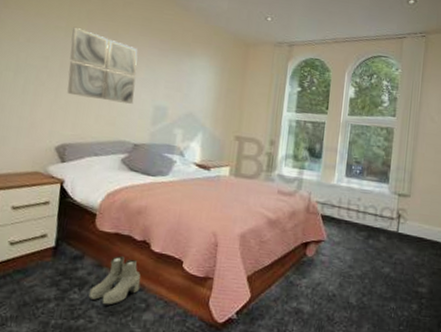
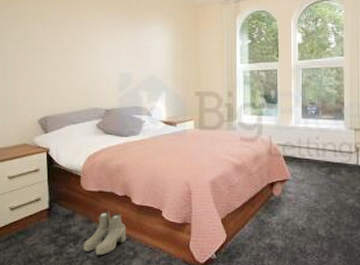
wall art: present [67,26,138,104] -> none [40,10,101,75]

